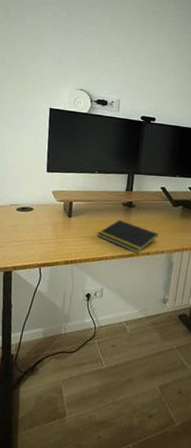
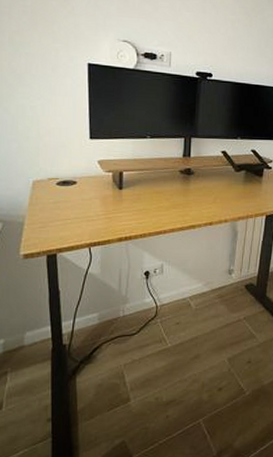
notepad: present [97,220,158,254] -> none [153,189,220,225]

